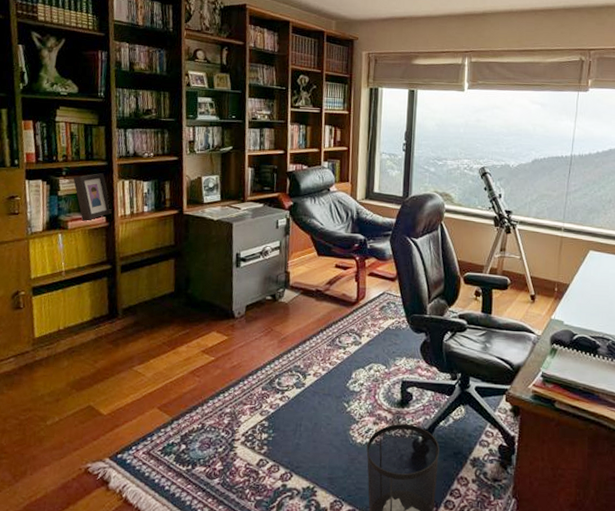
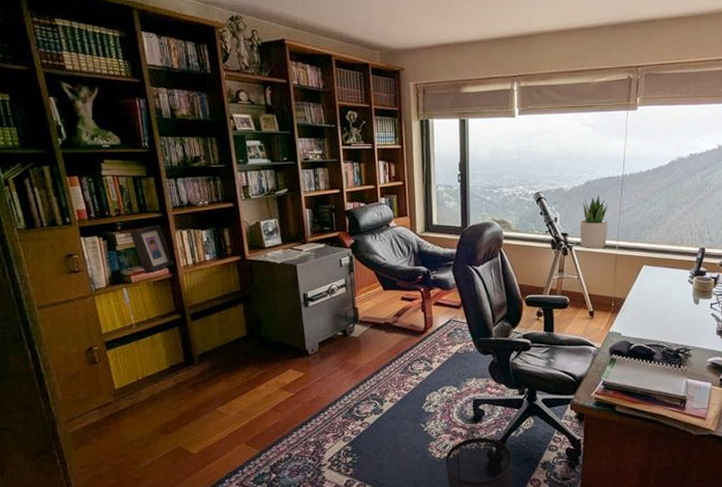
planter: none [524,173,555,230] -> present [580,194,608,249]

